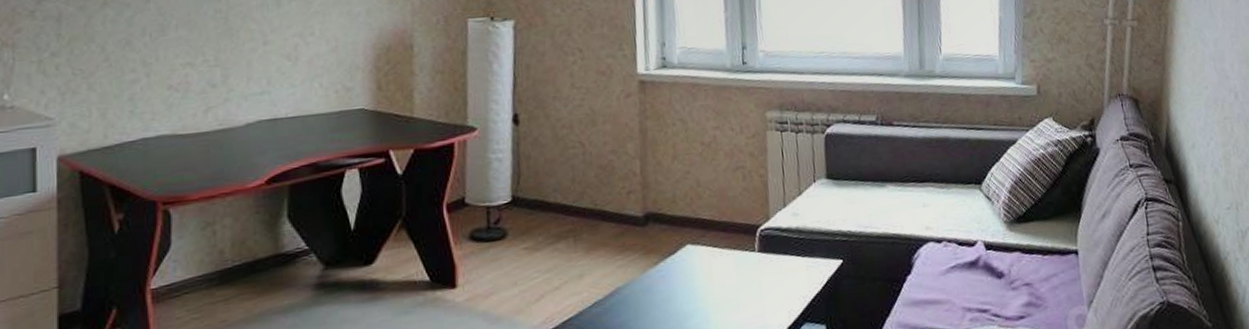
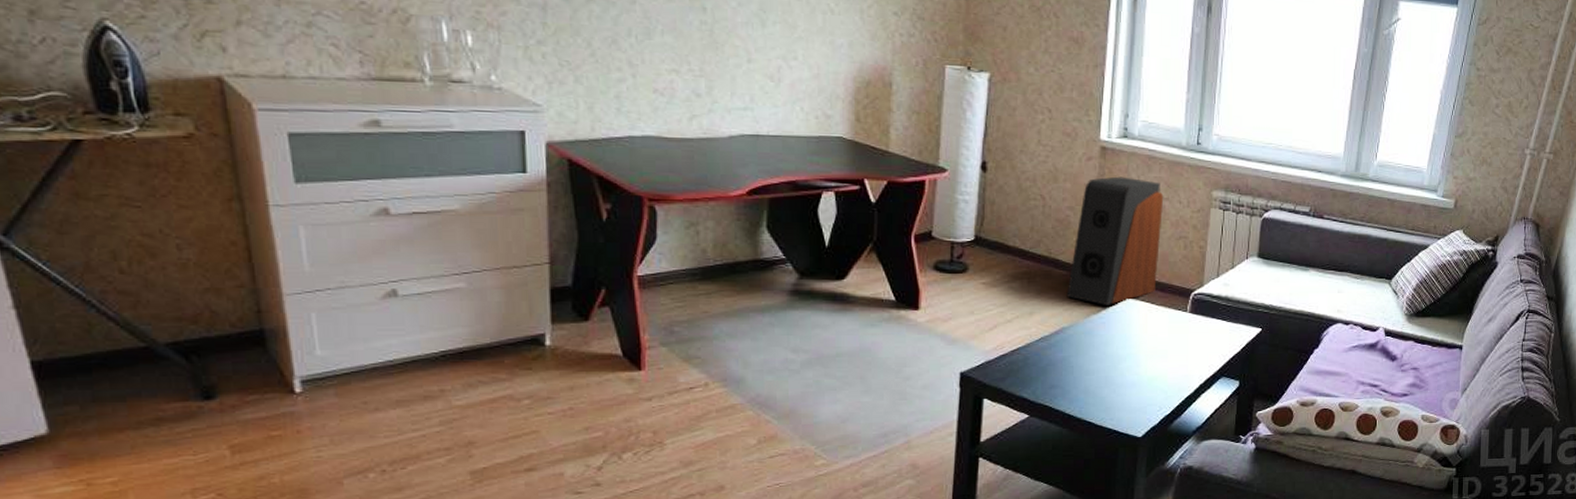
speaker: none [618,109,717,256] -> present [1067,176,1164,305]

